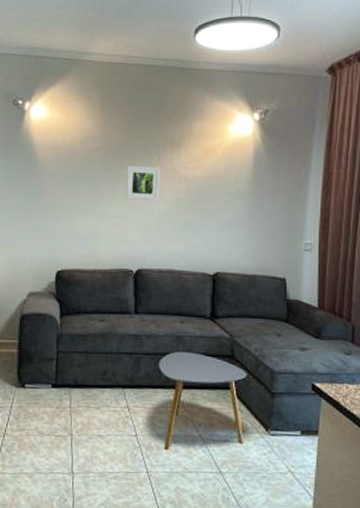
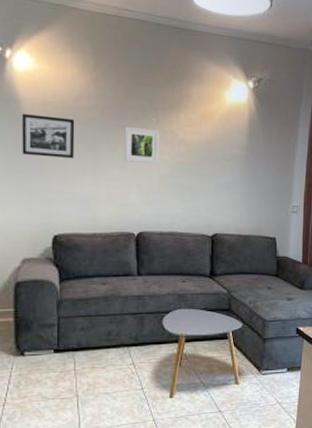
picture frame: none [34,157,81,198] -> present [21,113,75,159]

